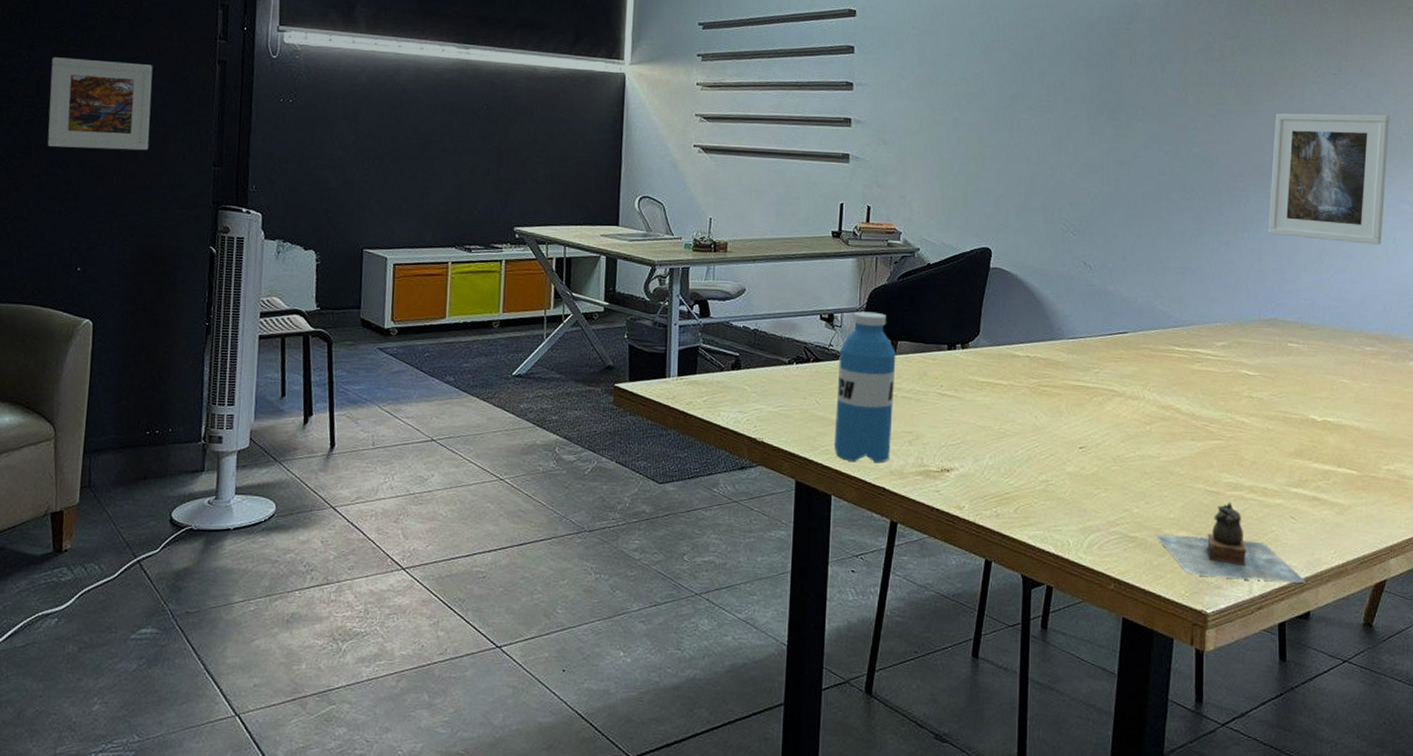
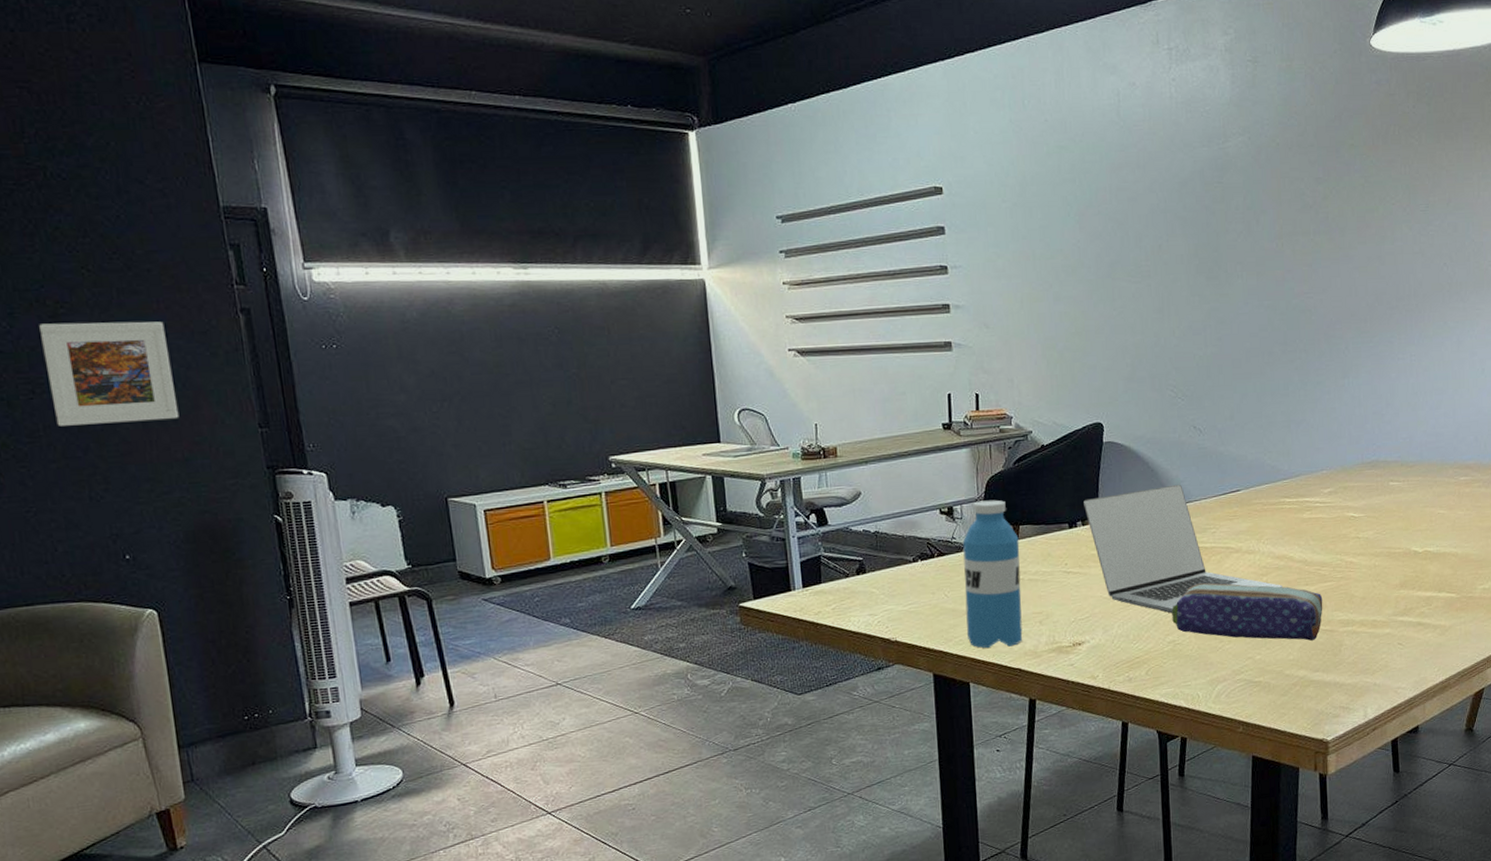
laptop: none [965,318,1167,451] -> present [1084,484,1282,613]
pencil case: none [1047,424,1210,500] -> present [1172,582,1323,641]
teapot: present [1155,503,1306,583] -> none [1277,638,1414,709]
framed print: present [1268,113,1389,245] -> none [1366,248,1476,379]

